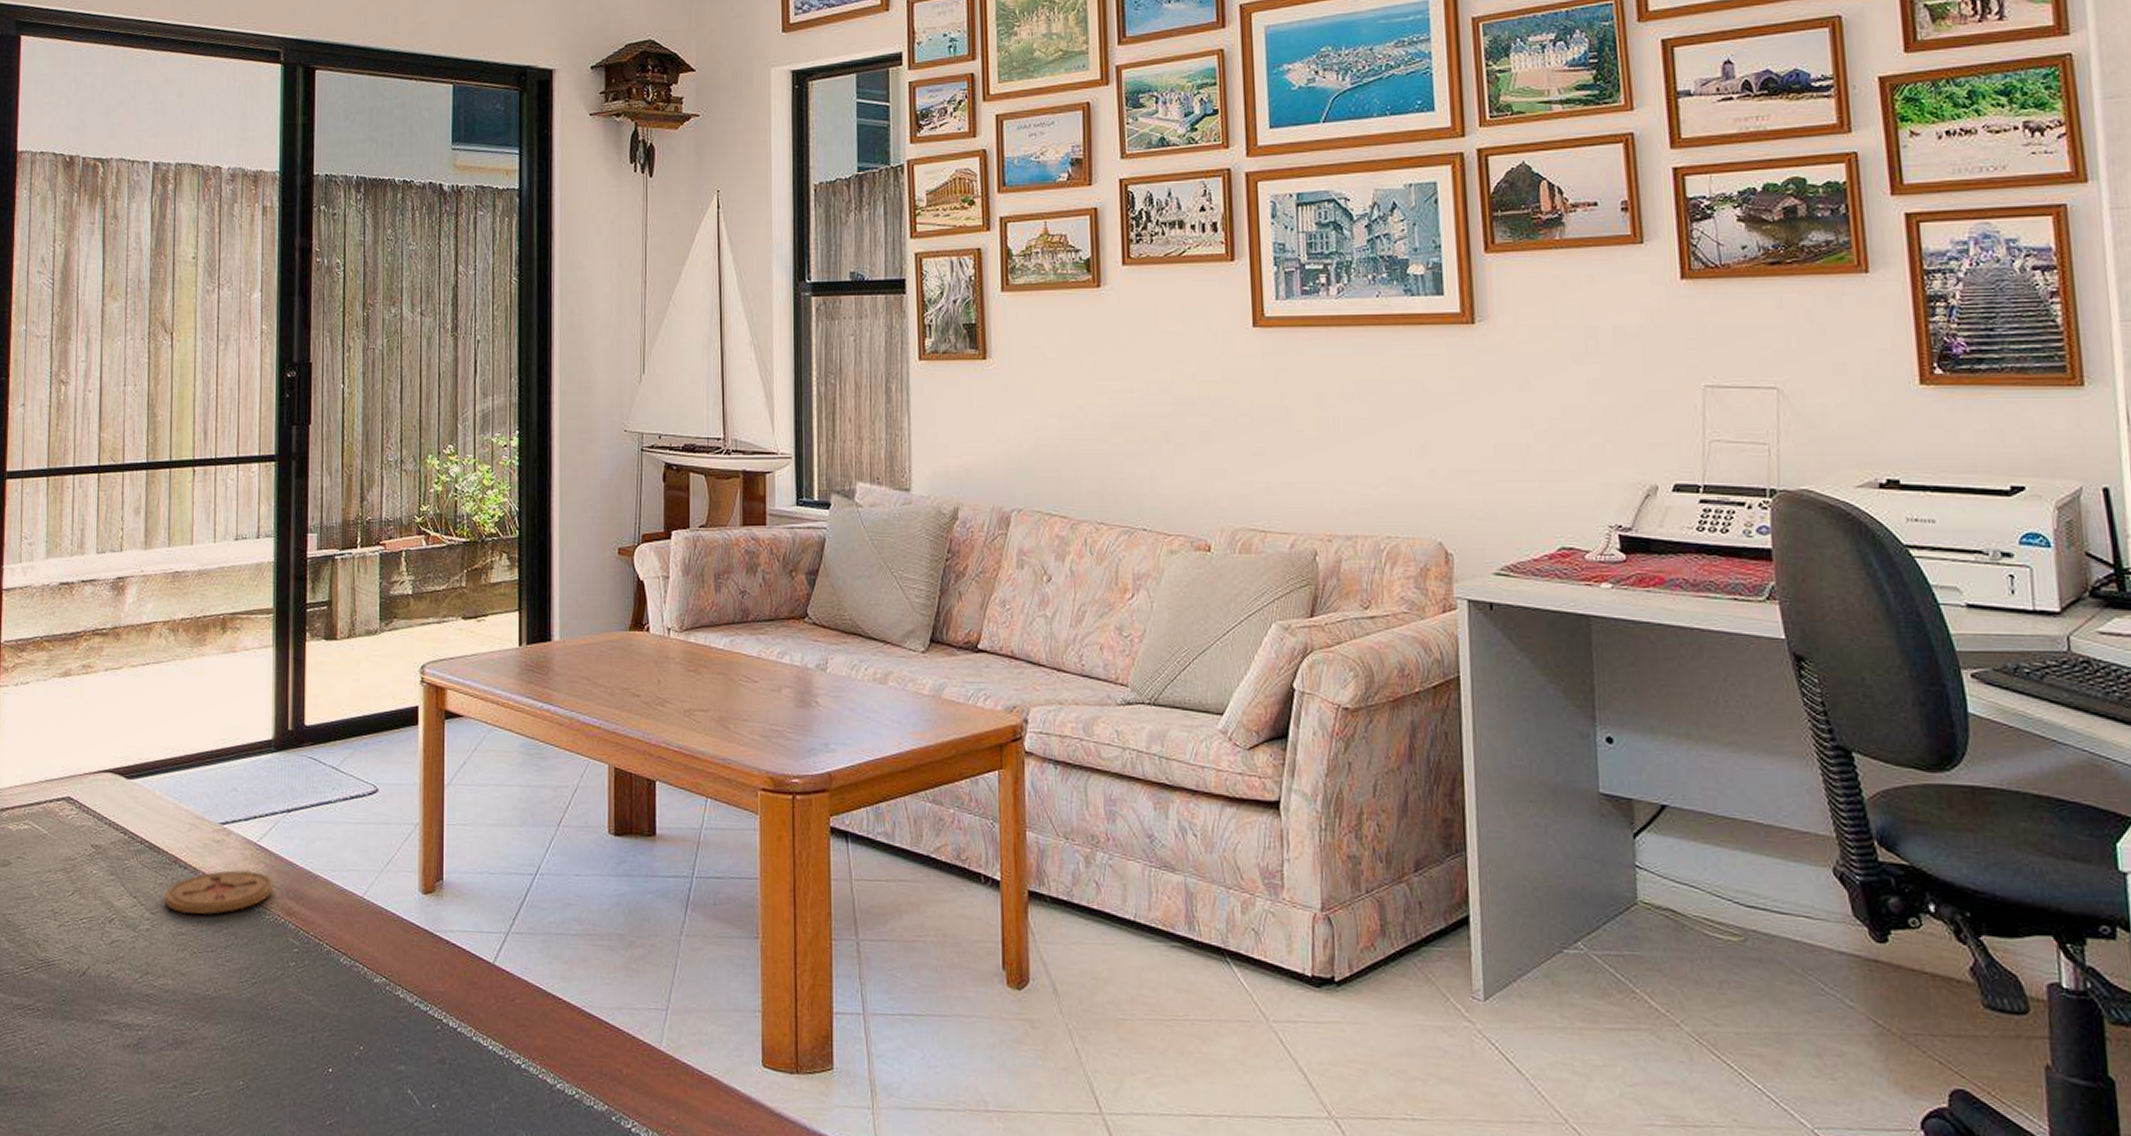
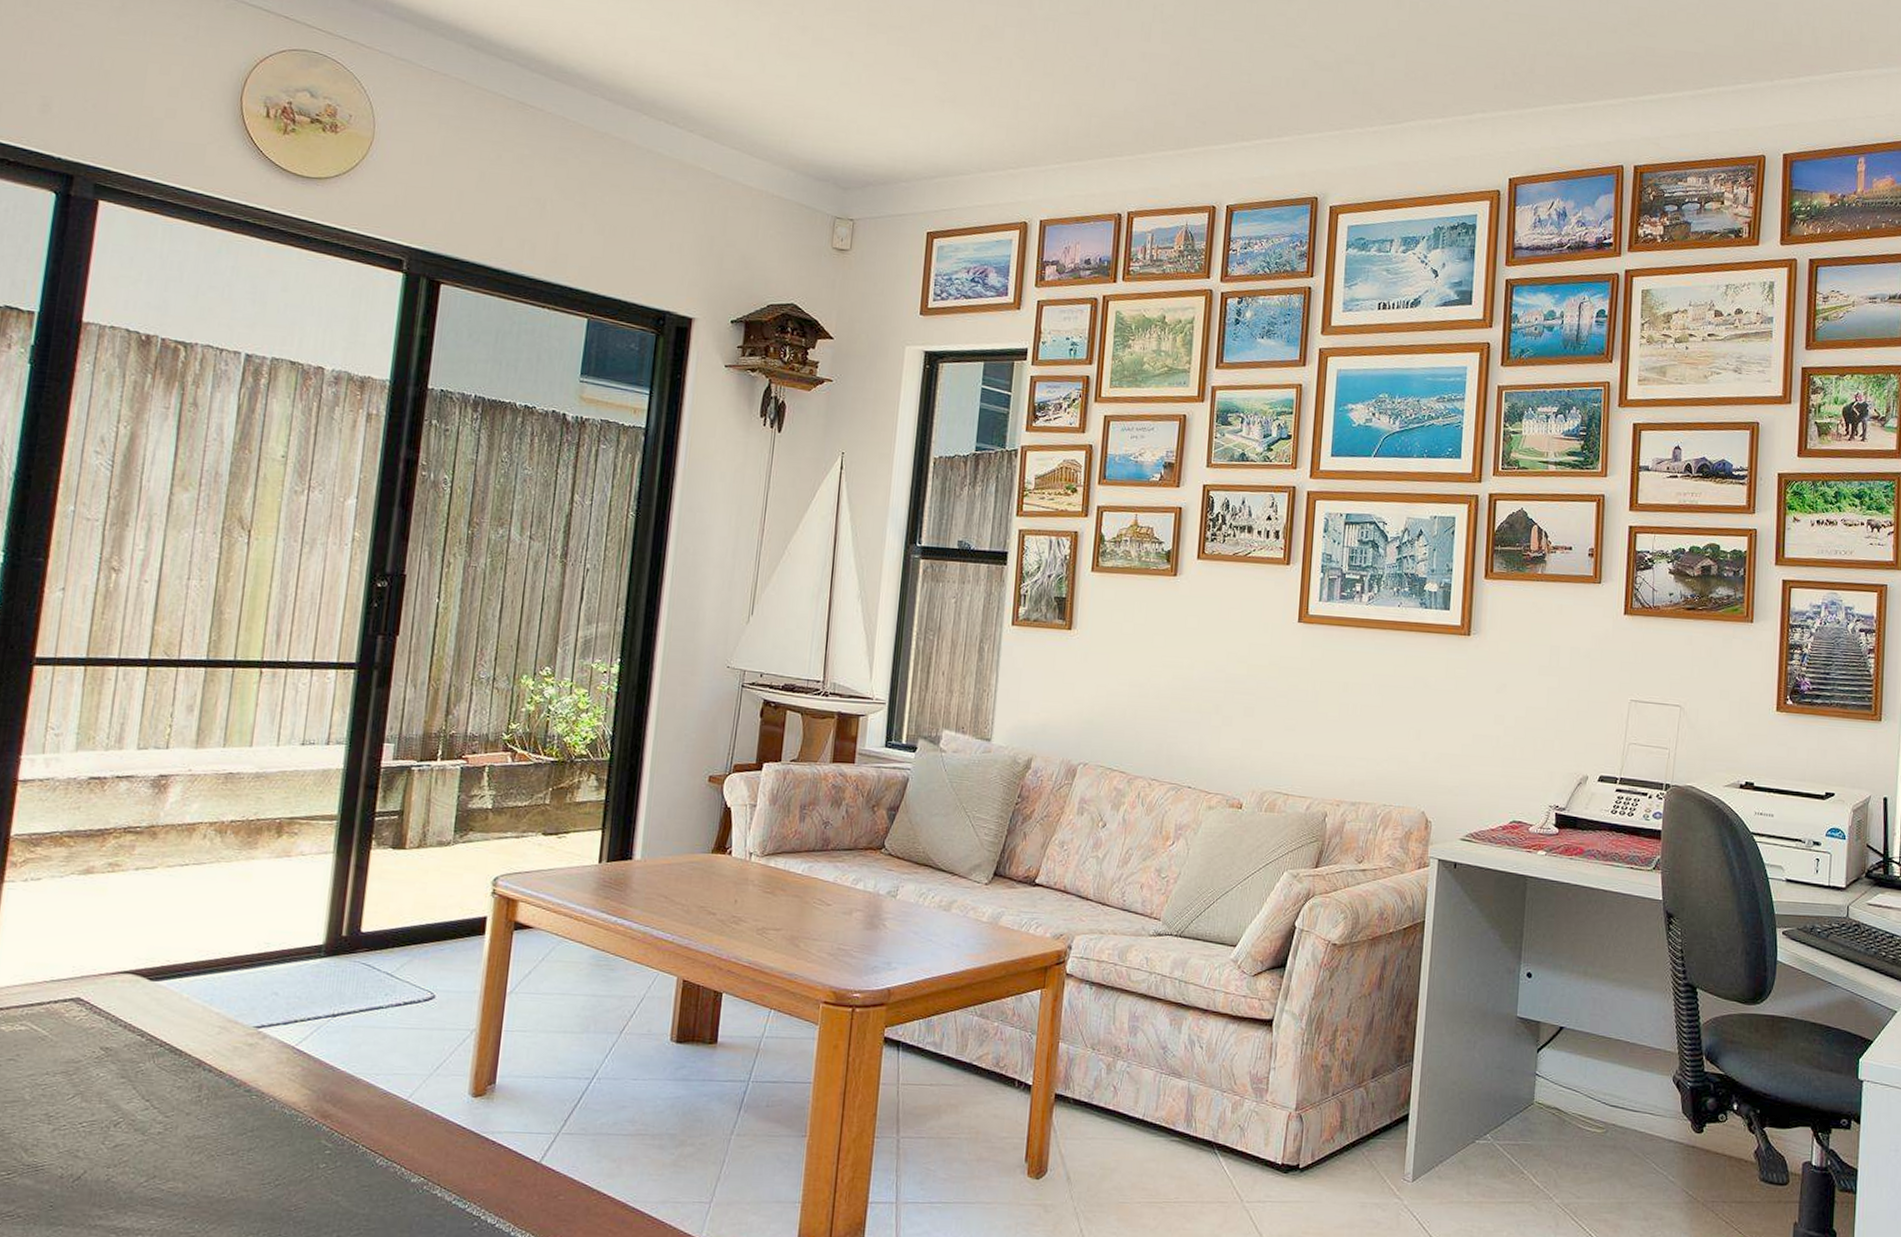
coaster: present [164,869,274,915] -> none [182,1072,311,1119]

